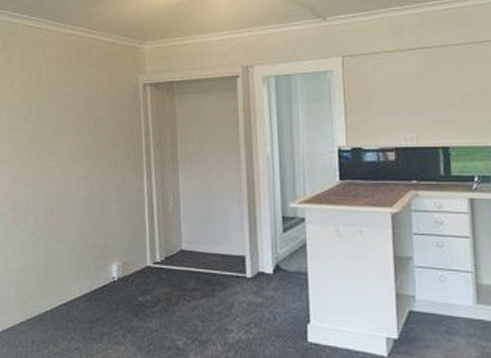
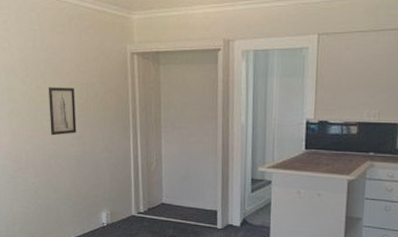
wall art: none [53,123,84,178] -> present [49,87,76,136]

